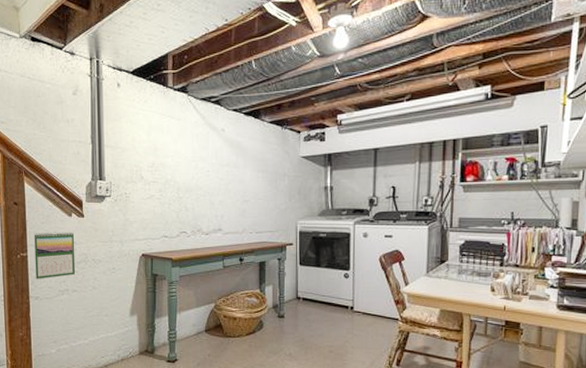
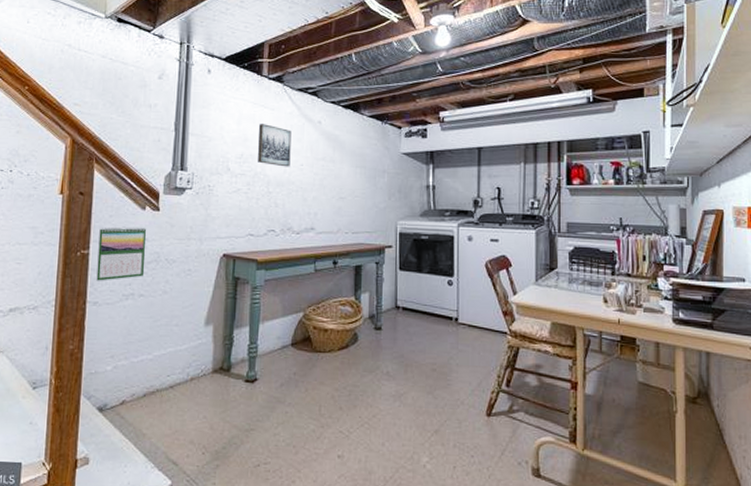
wall art: none [168,134,197,174] -> present [258,124,292,167]

